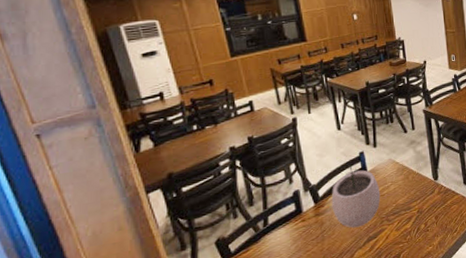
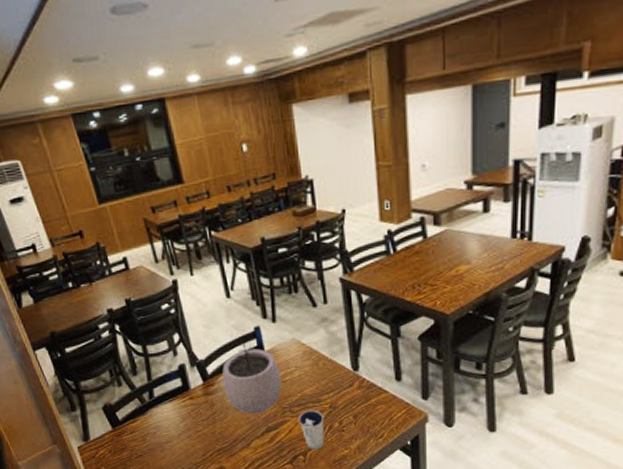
dixie cup: none [393,216,414,251] -> present [298,410,325,450]

